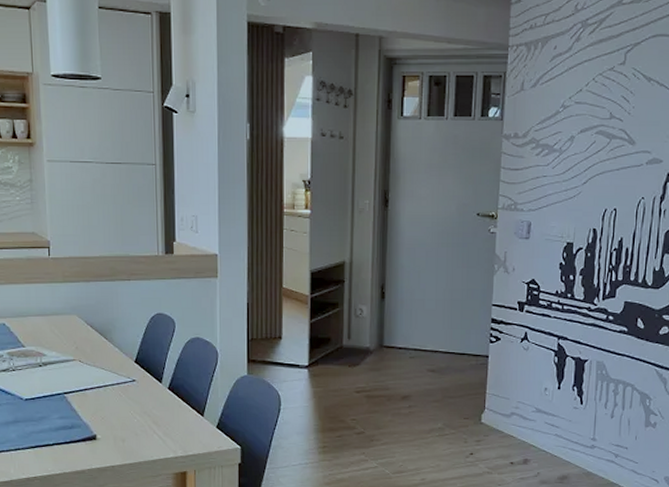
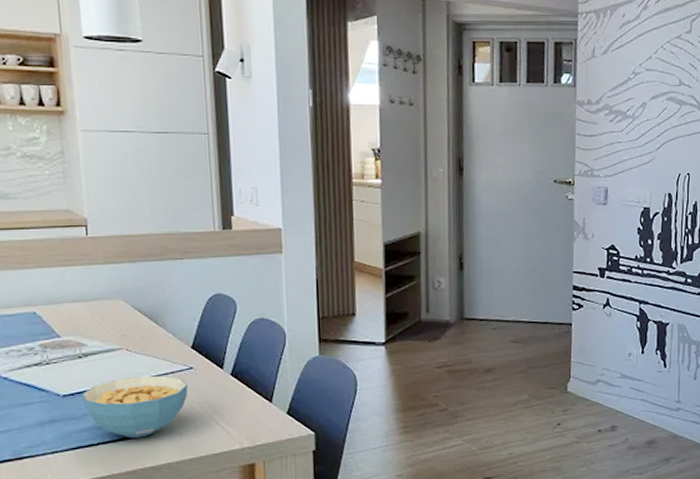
cereal bowl: none [40,385,131,441] -> present [81,375,188,438]

